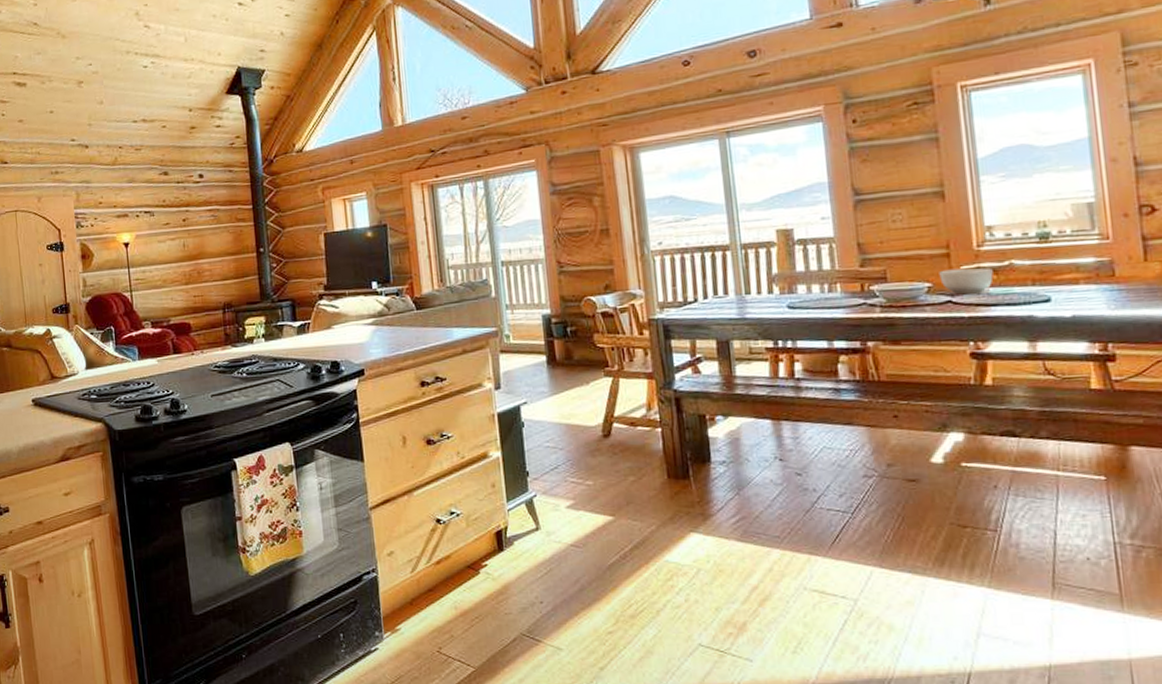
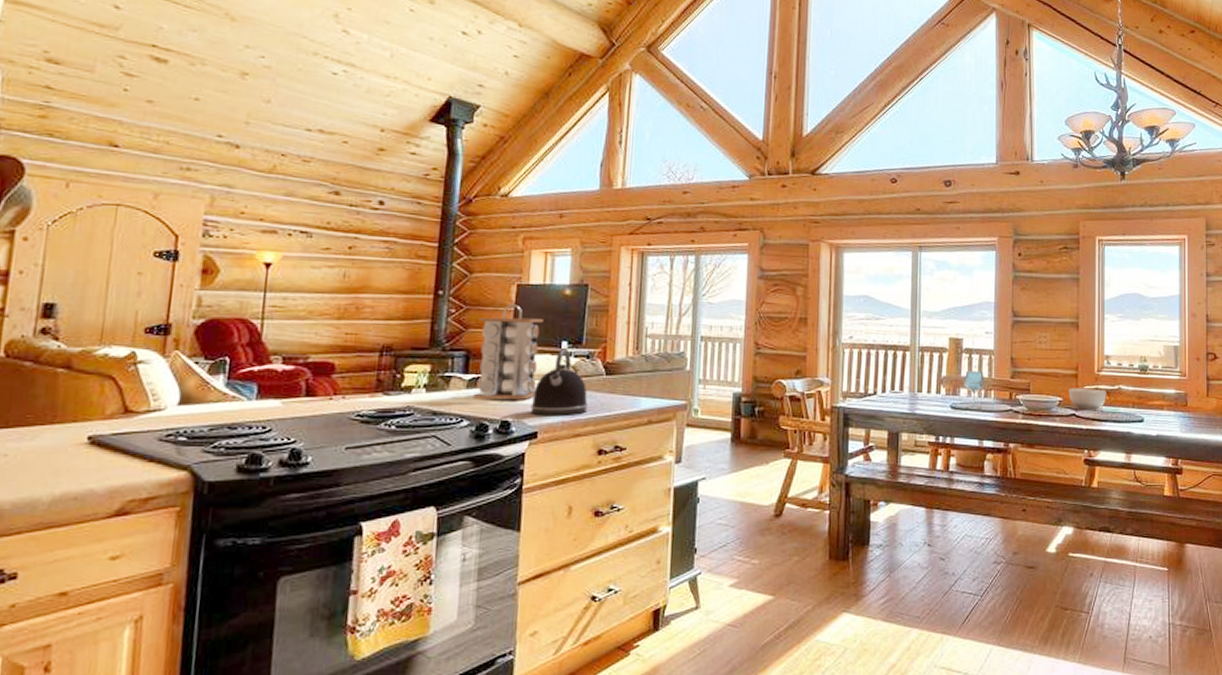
spice rack: none [297,252,356,344] -> present [472,304,544,401]
kettle: none [354,287,405,354] -> present [530,347,588,415]
wine glass: none [800,263,828,308] -> present [963,371,985,410]

